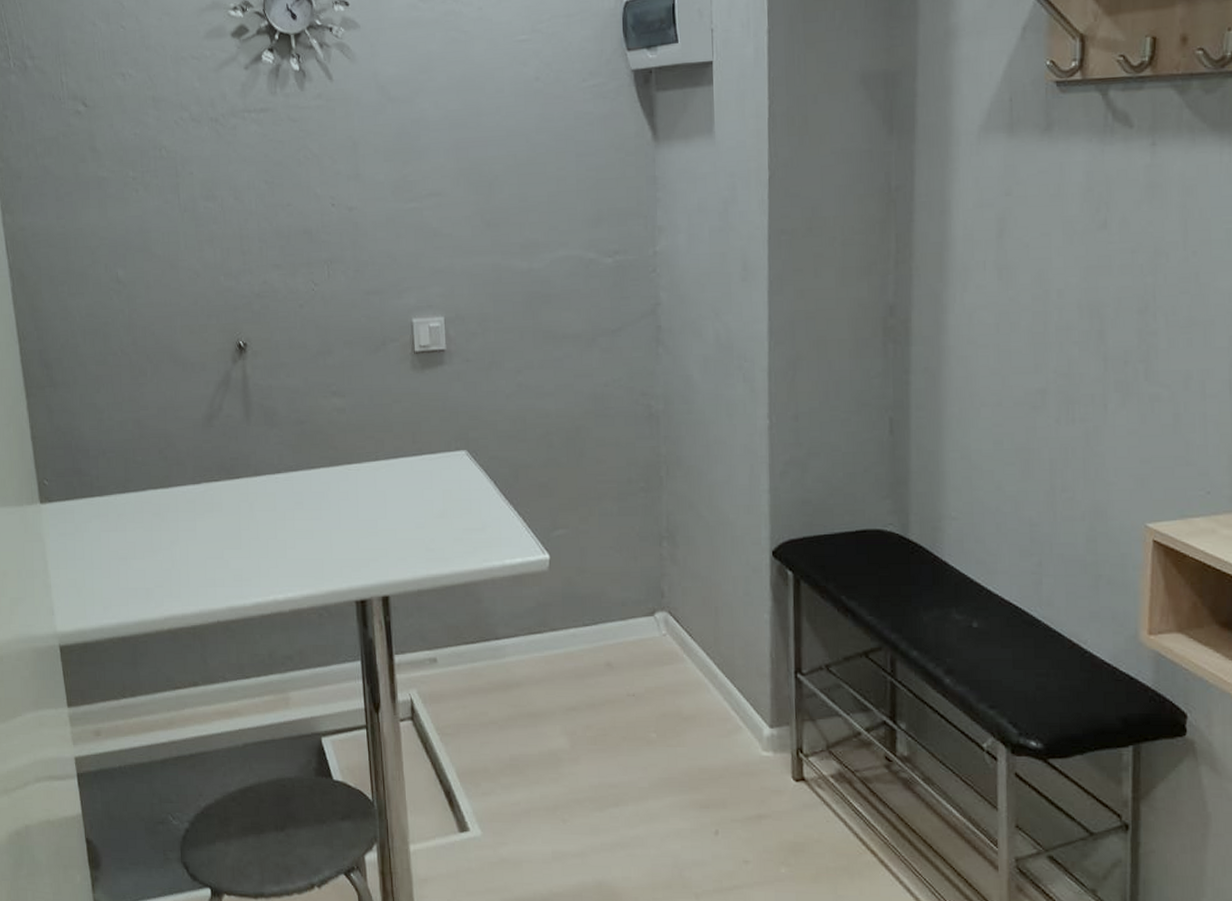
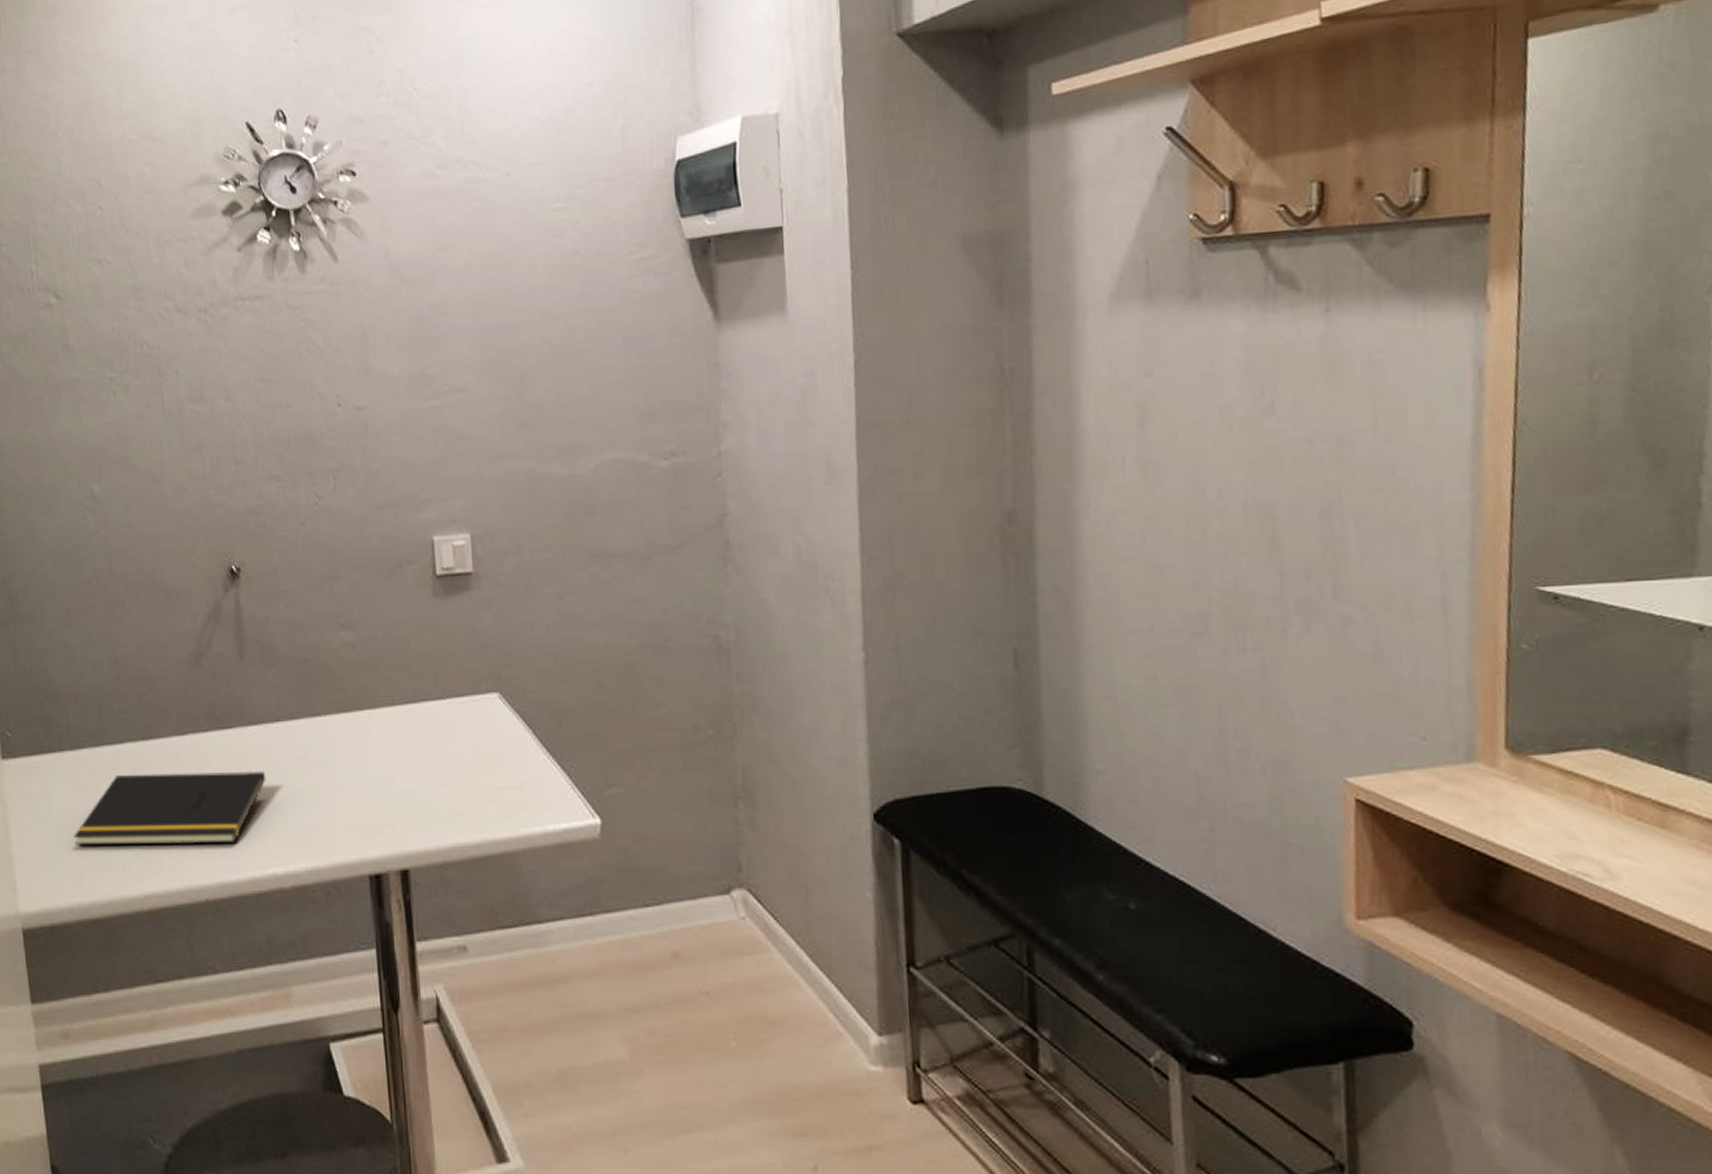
notepad: none [103,514,269,576] -> present [73,770,266,846]

